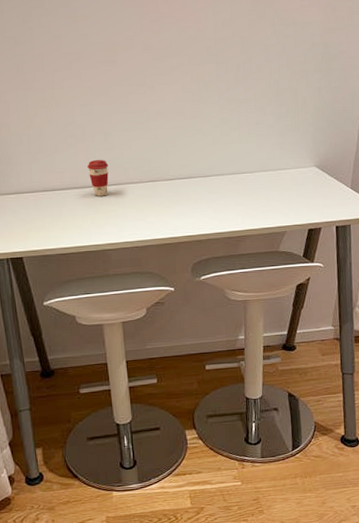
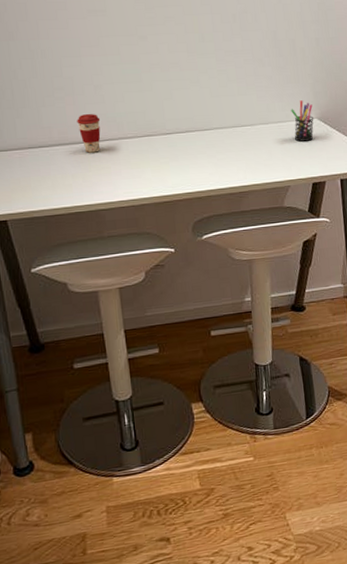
pen holder: none [290,148,313,189] -> present [291,100,314,142]

